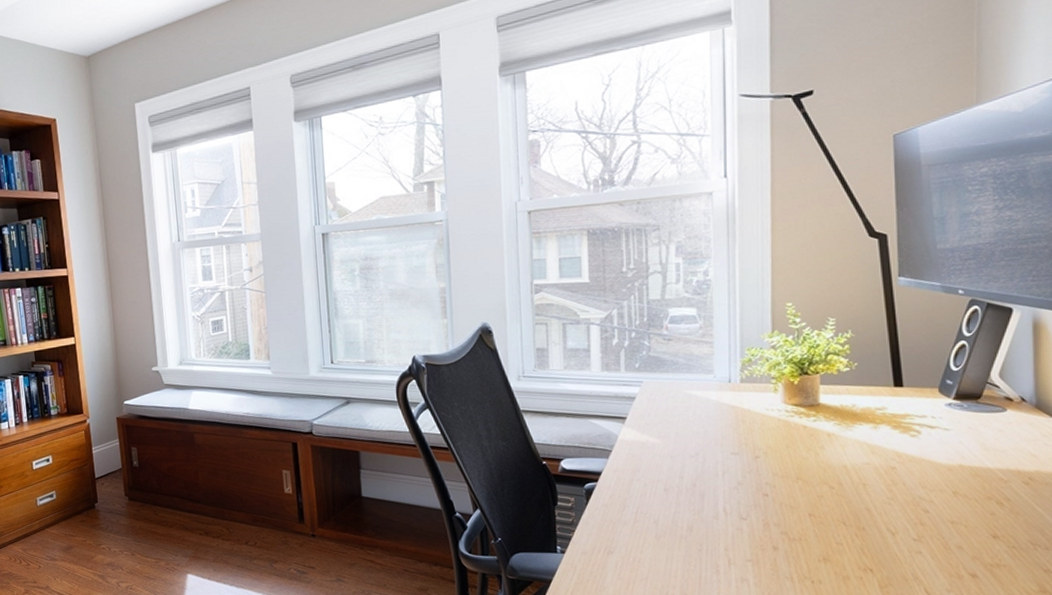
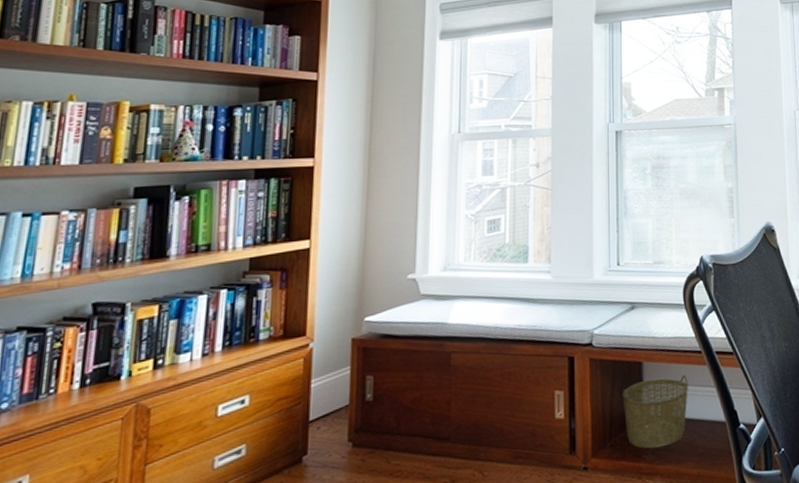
basket: none [342,465,404,526] -> present [622,375,688,449]

